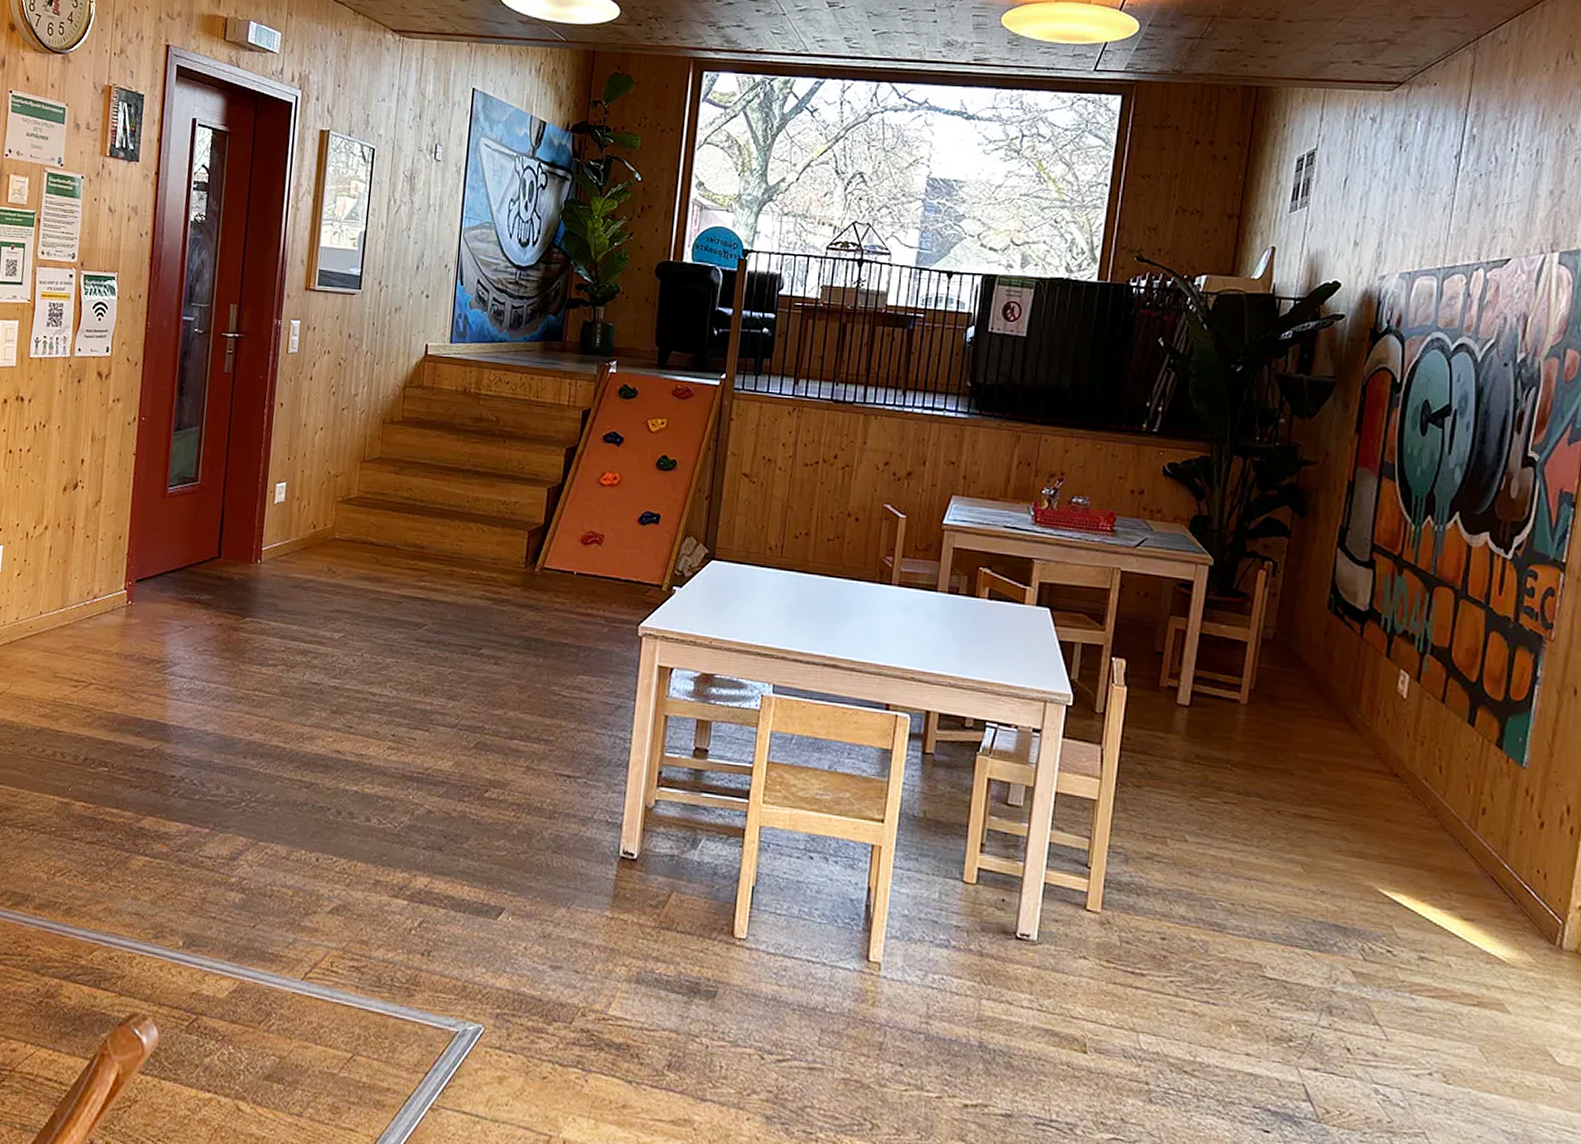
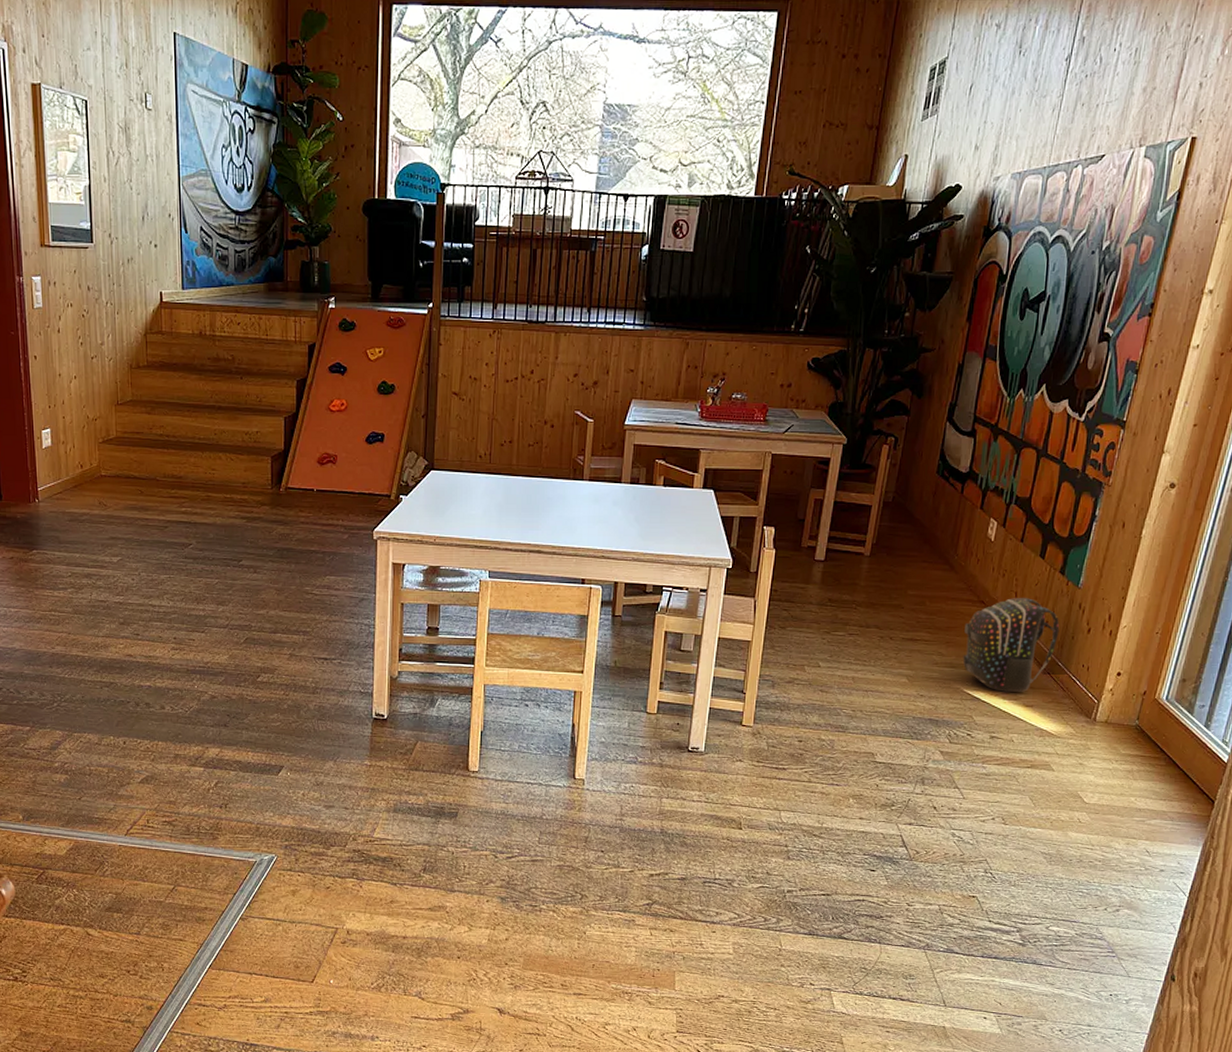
backpack: none [1375,773,1502,900] -> present [963,598,1060,692]

